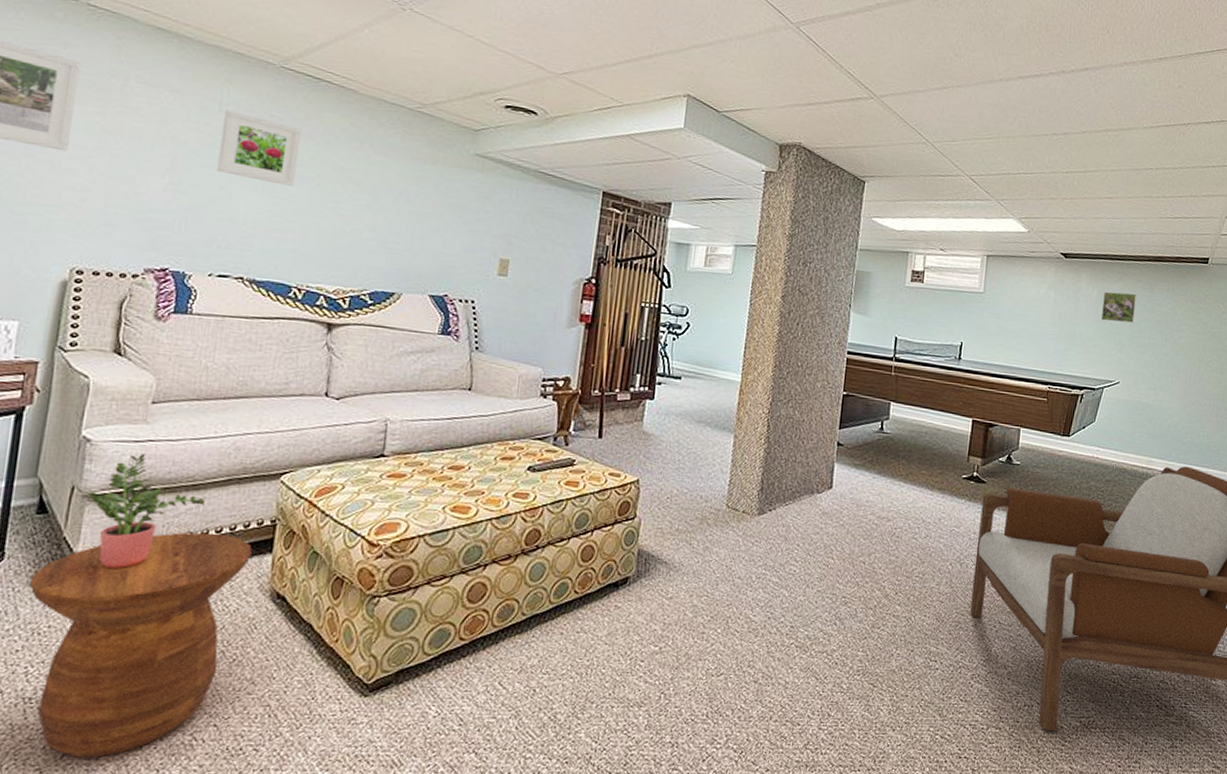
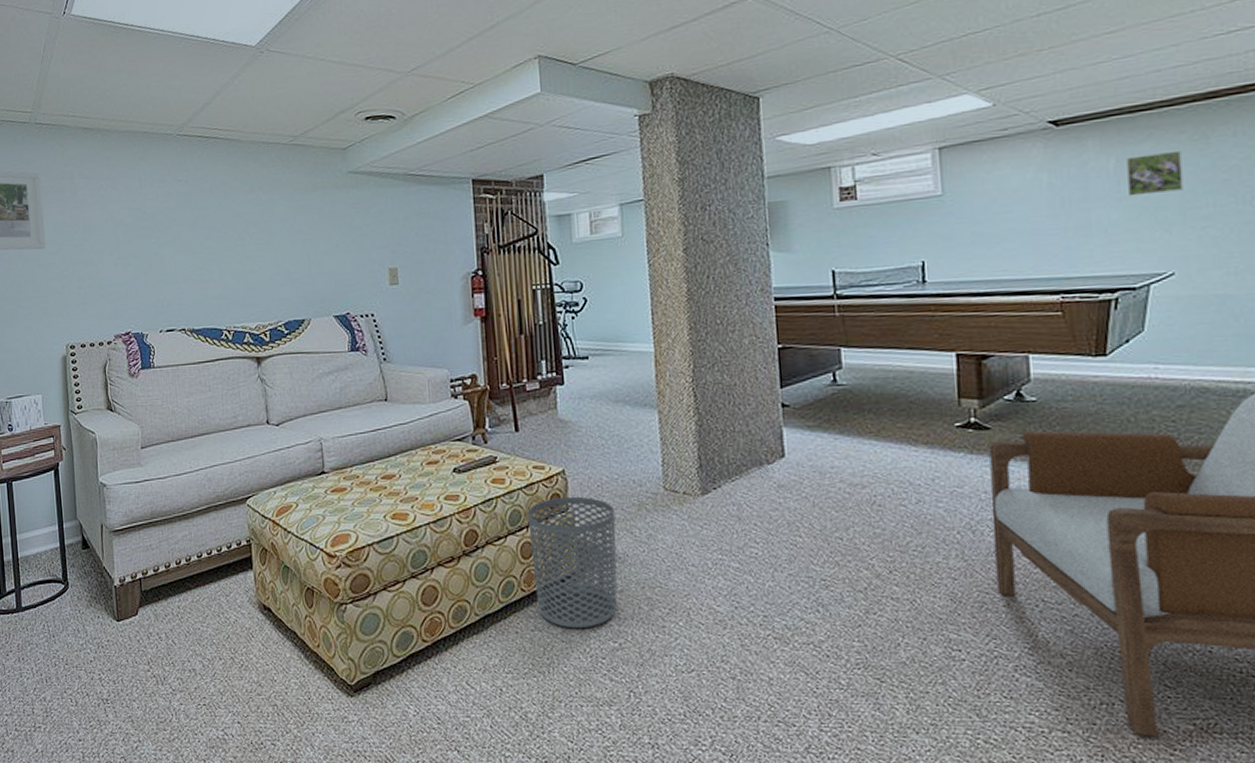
side table: present [29,532,252,758] -> none [89,555,237,749]
potted plant: present [86,454,205,569] -> none [112,492,194,591]
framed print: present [217,110,301,186] -> none [144,184,207,241]
waste bin: none [587,504,678,631] -> present [527,496,618,628]

